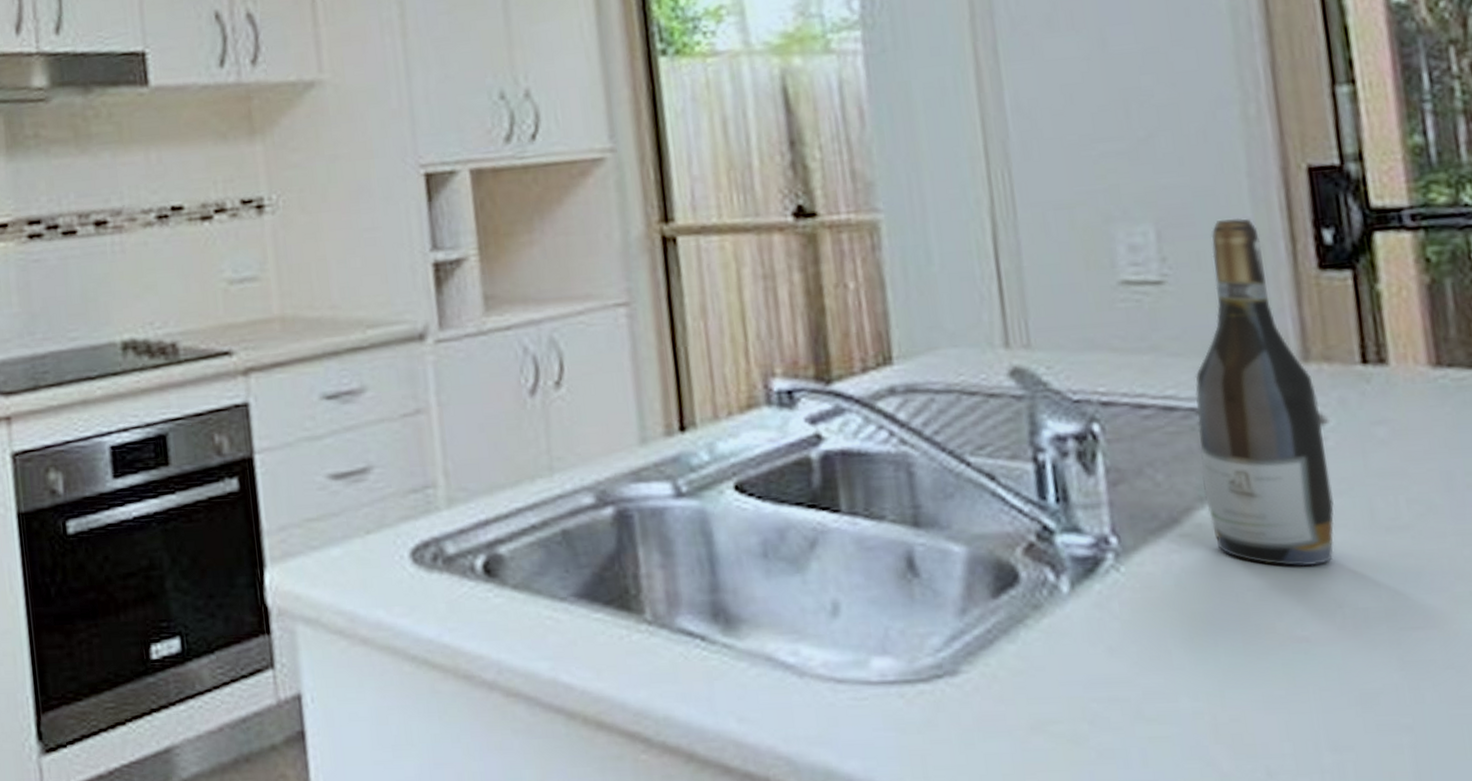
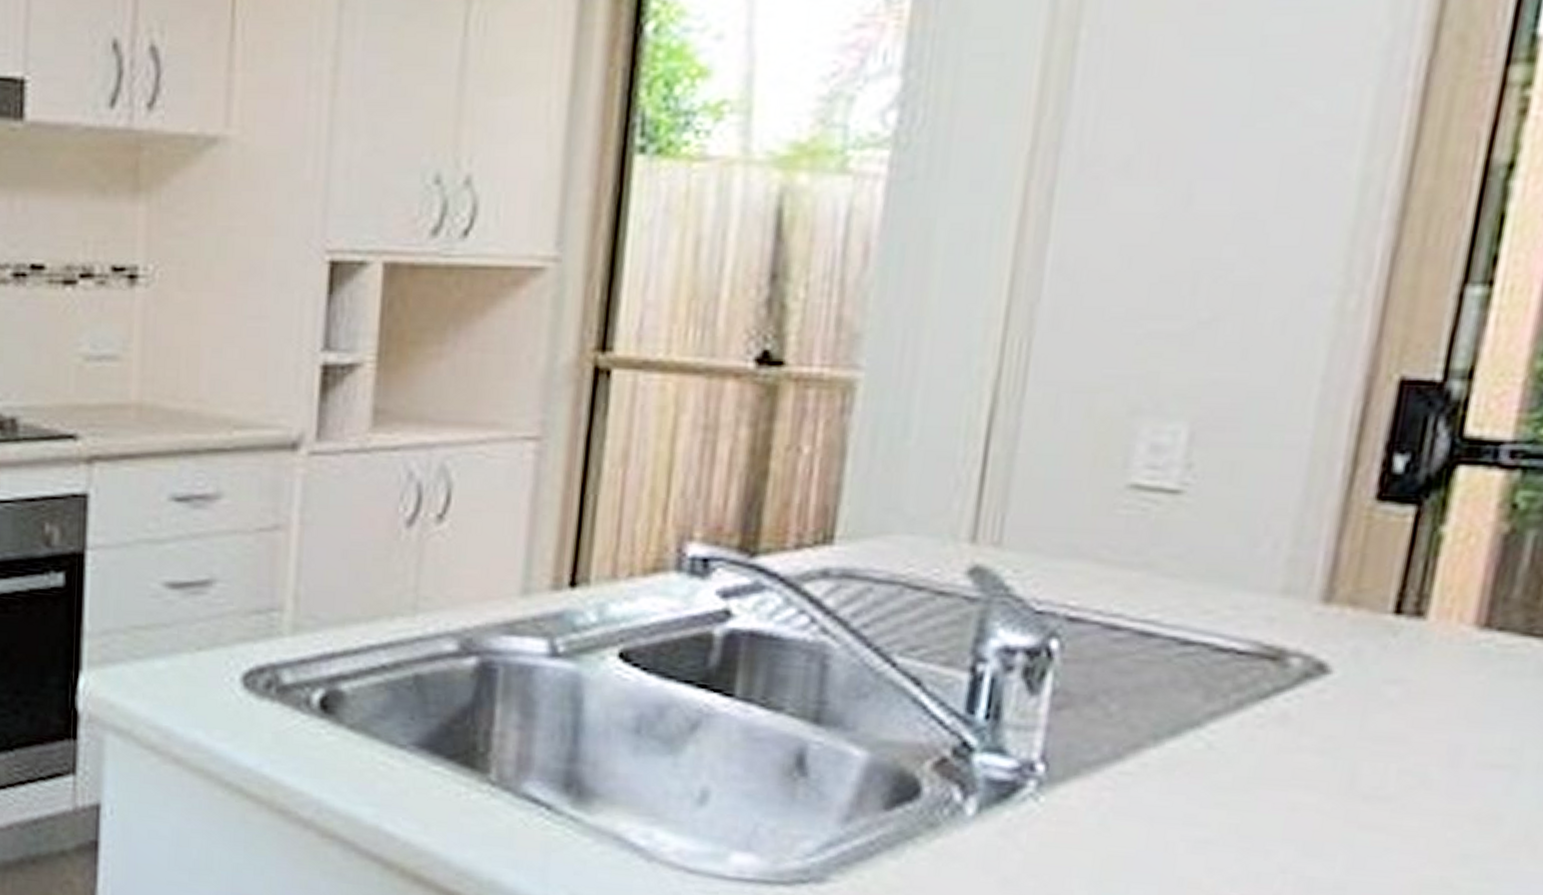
wine bottle: present [1195,217,1334,567] -> none [1159,427,1329,825]

